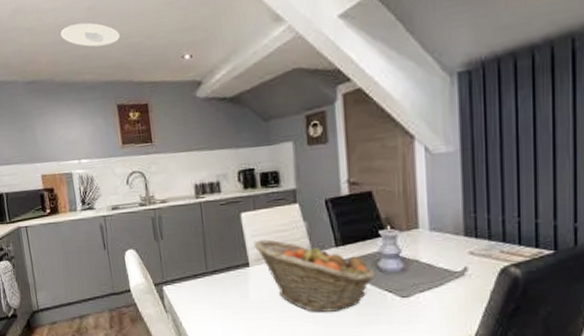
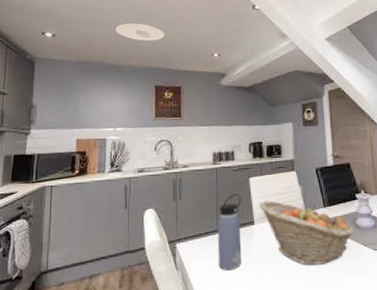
water bottle: none [207,232,237,315] -> present [217,194,242,271]

